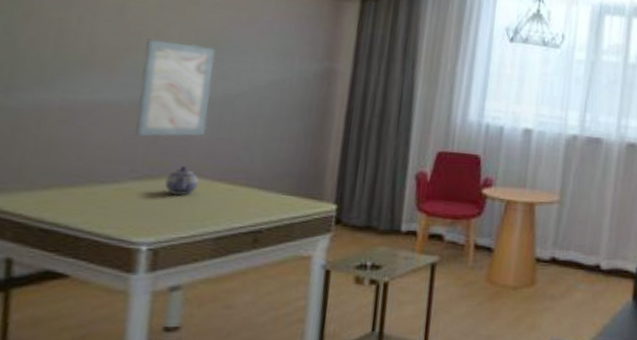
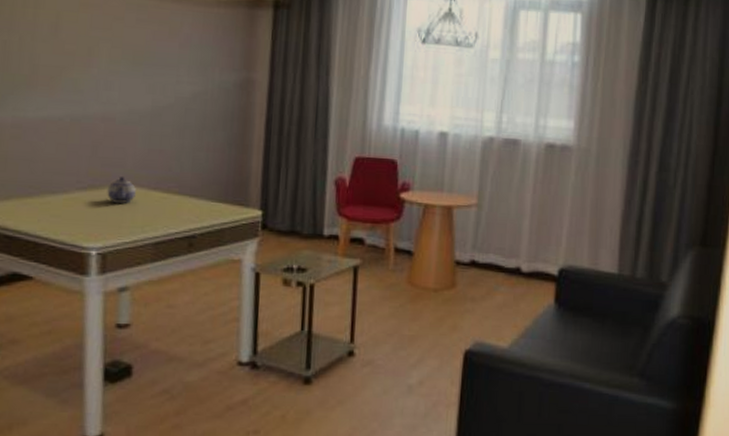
wall art: present [135,39,216,137] -> none [77,57,143,149]

